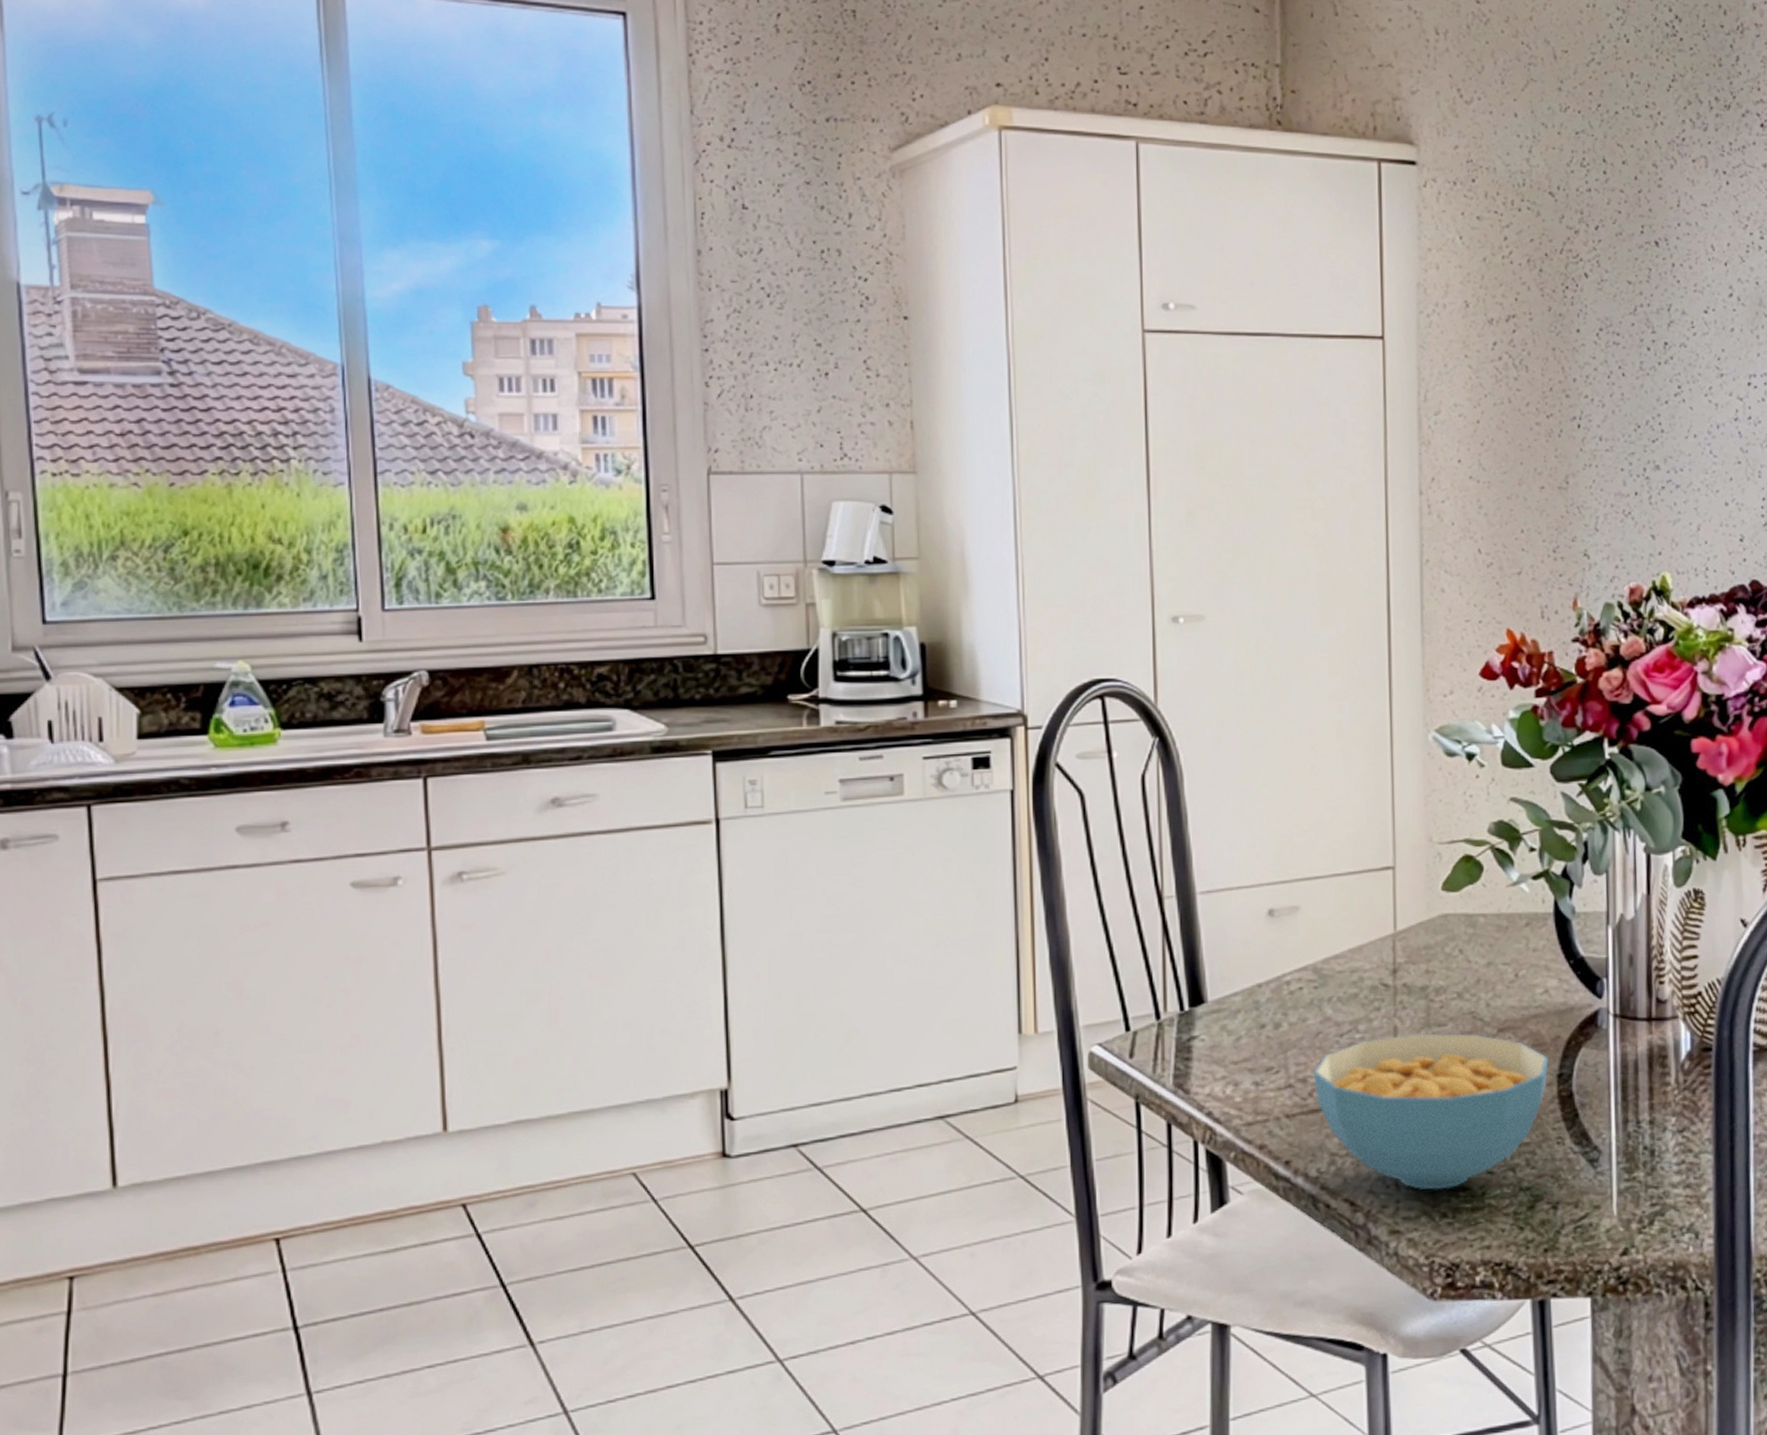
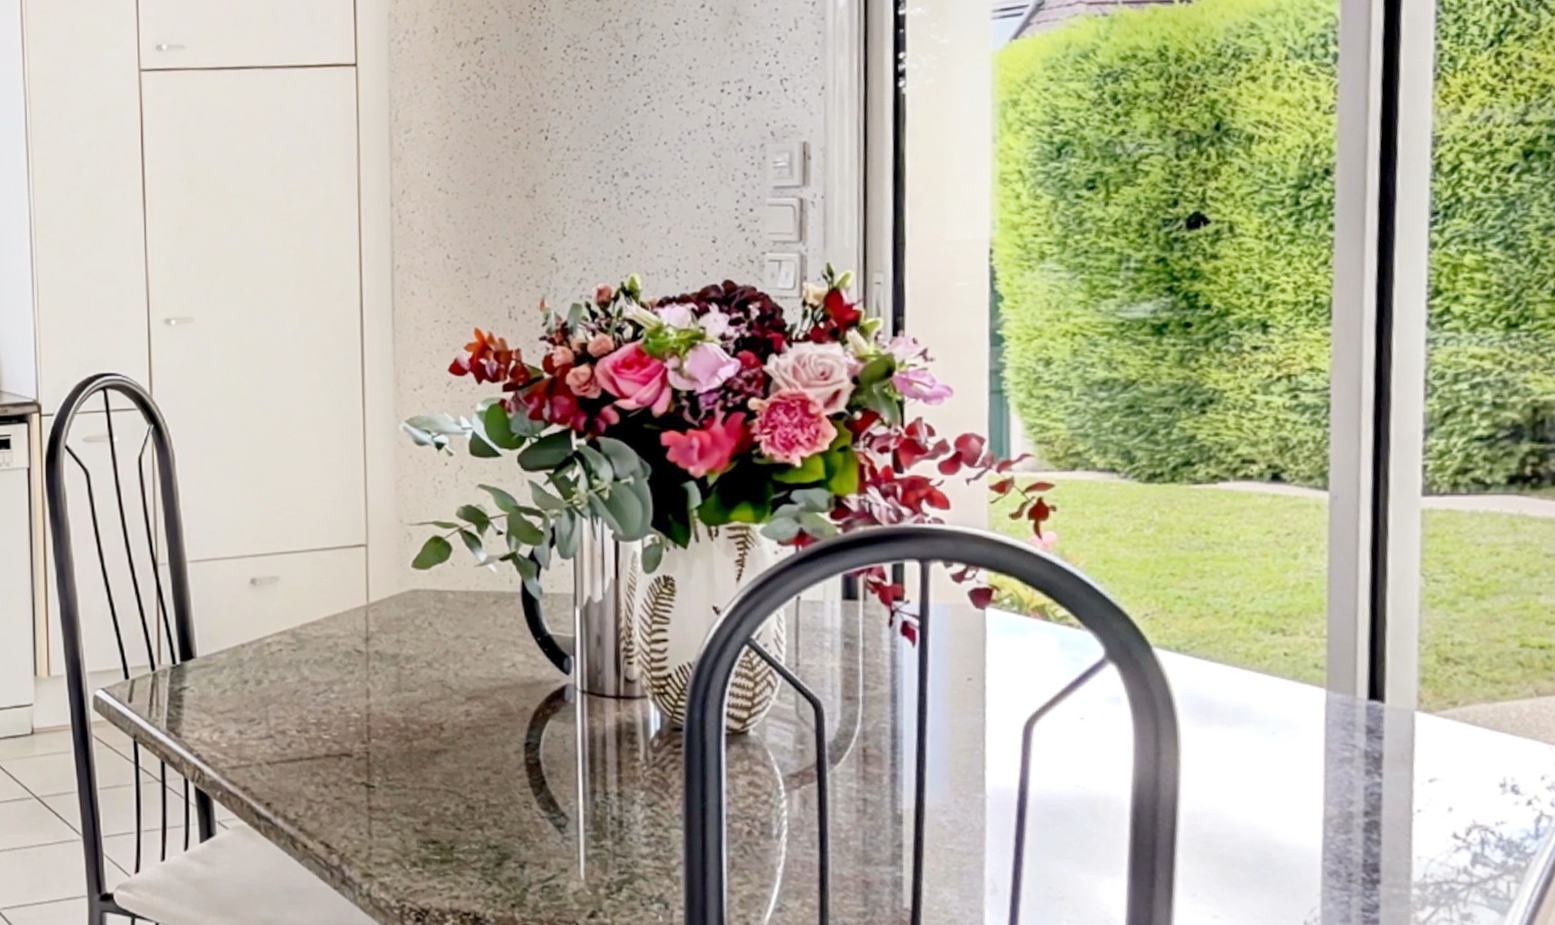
cereal bowl: present [1313,1033,1549,1190] -> none [291,697,516,841]

